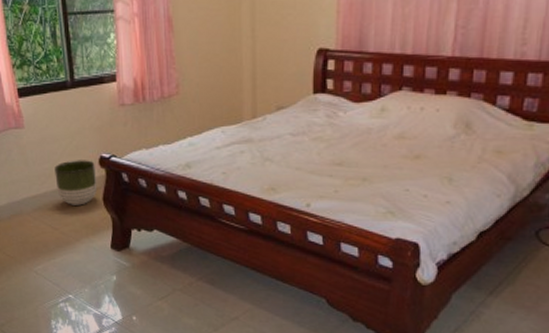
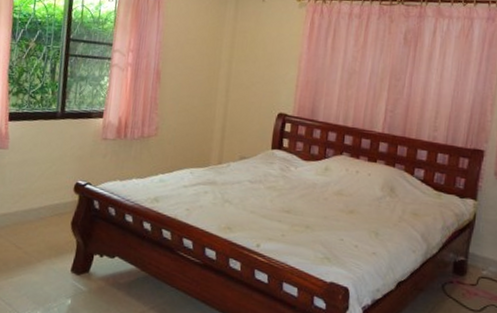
planter: present [54,160,97,205] -> none [28,183,70,227]

